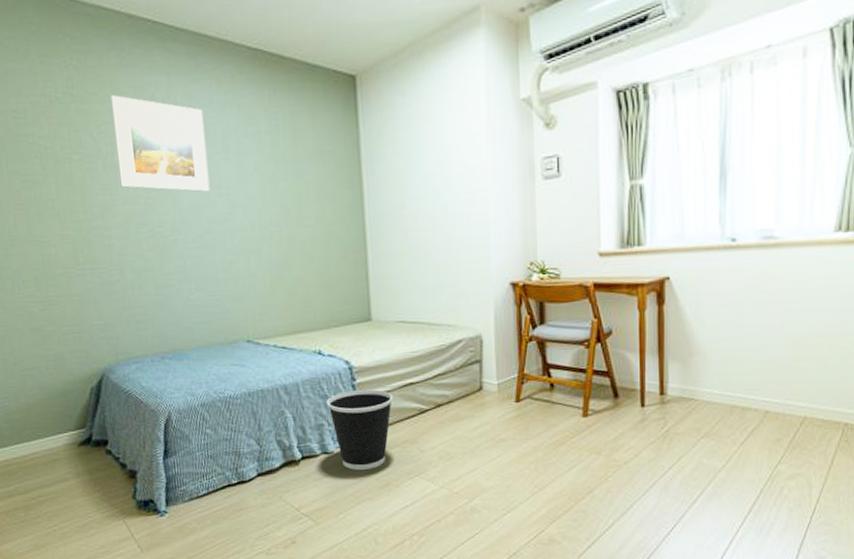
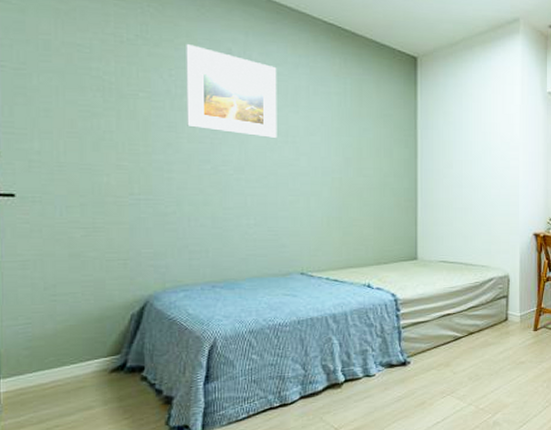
wastebasket: present [326,389,394,470] -> none [371,319,433,391]

